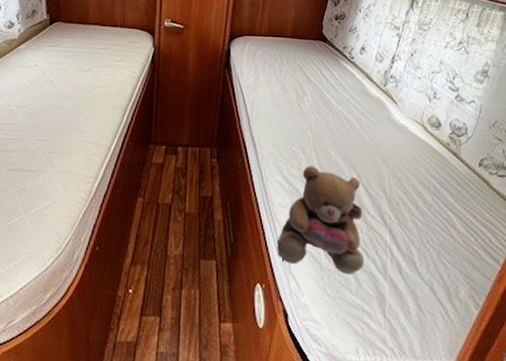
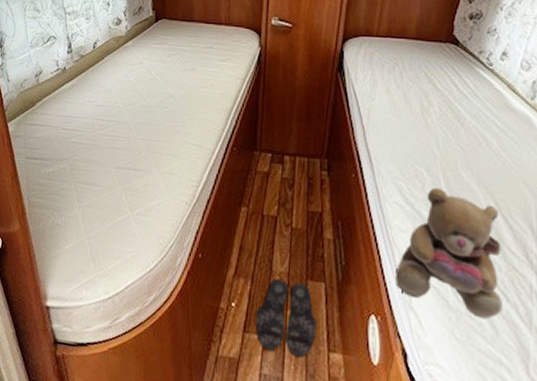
slippers: none [152,262,209,332] -> present [256,279,317,358]

